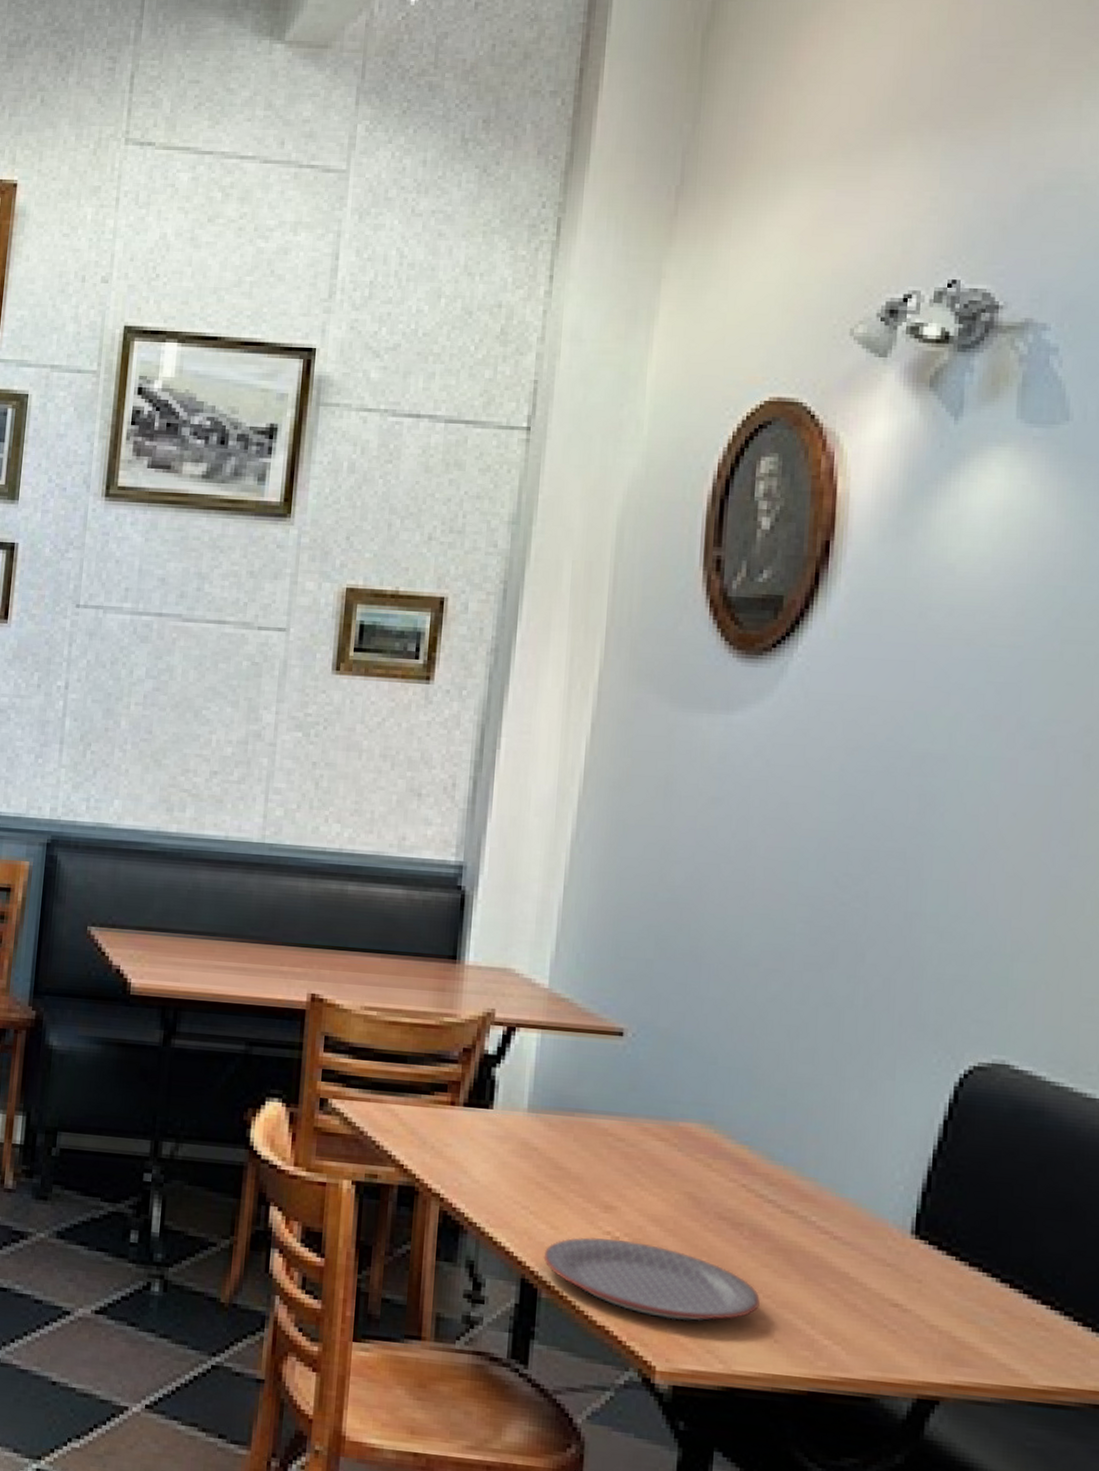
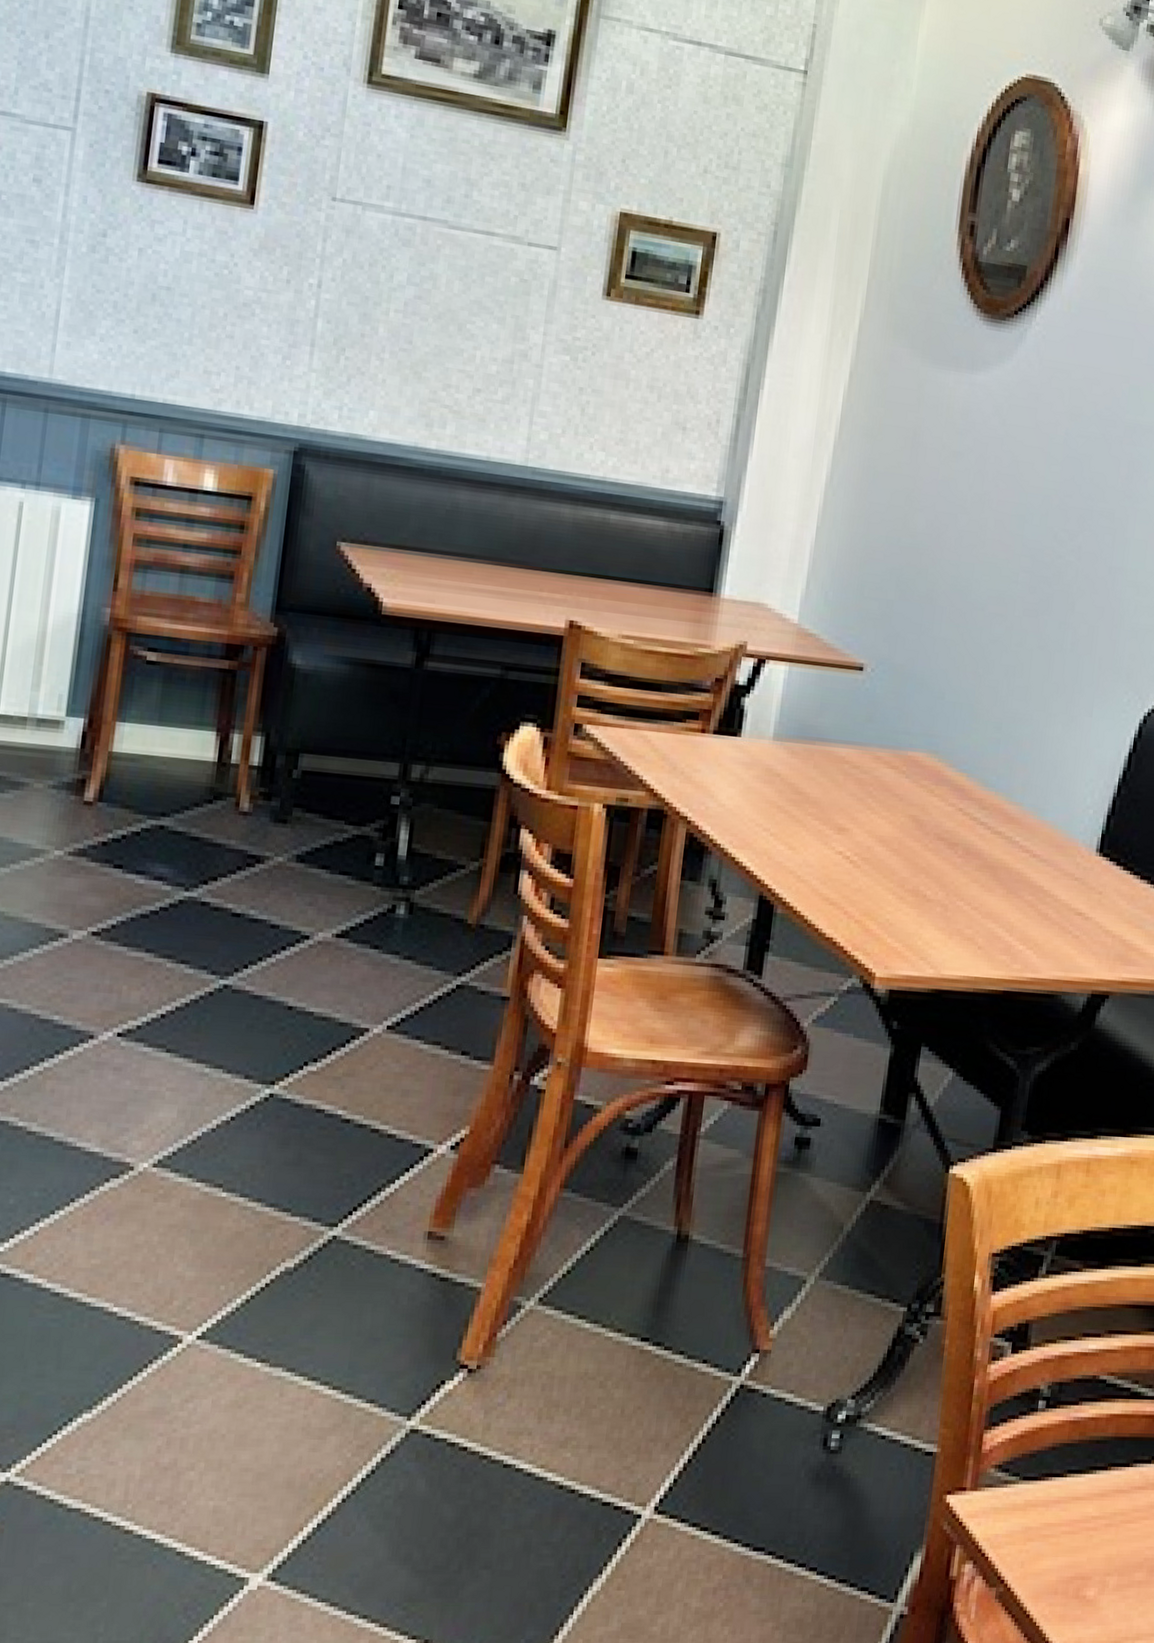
plate: present [543,1237,760,1321] -> none [781,857,968,932]

